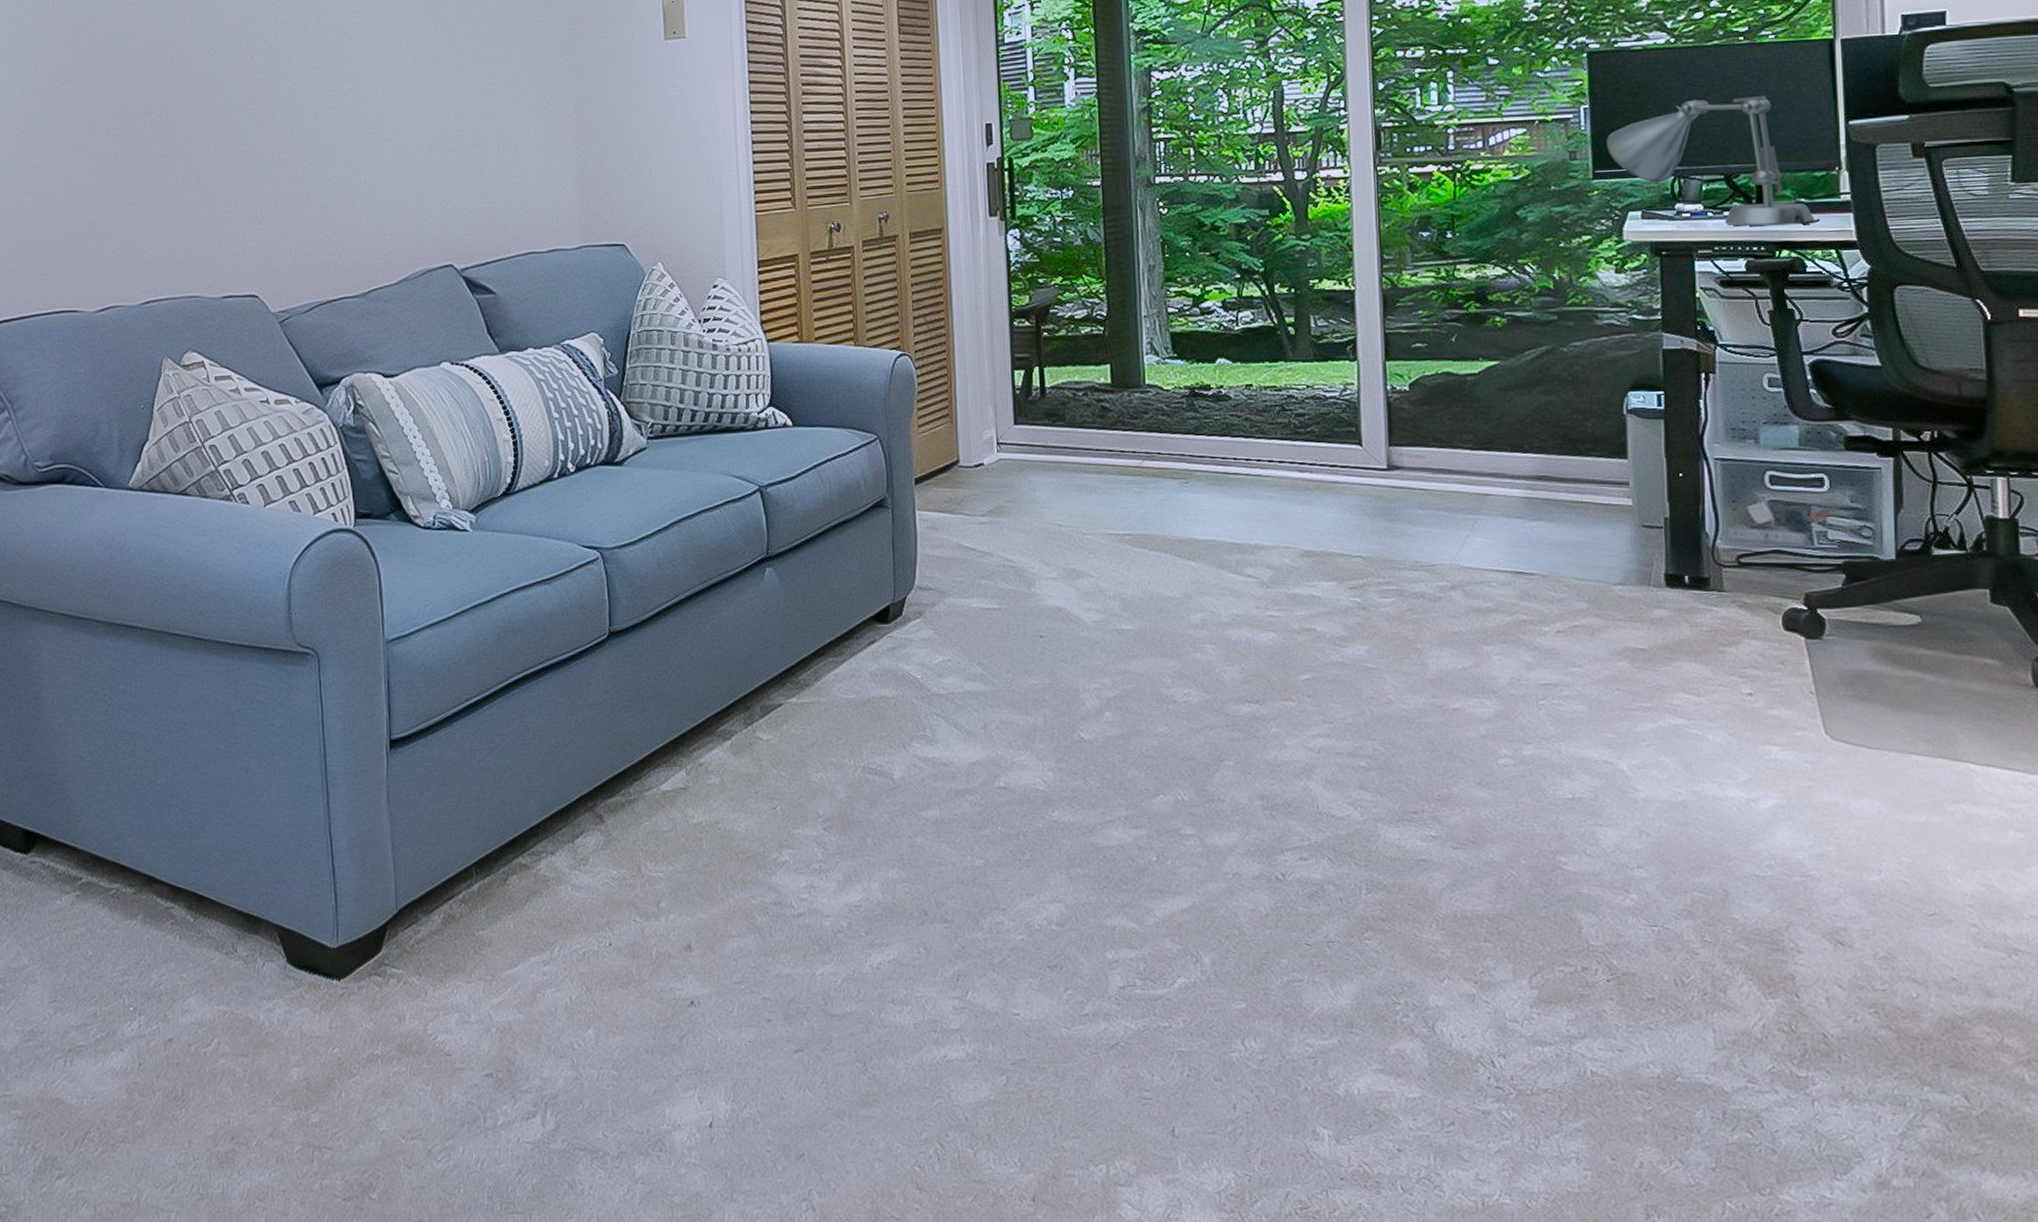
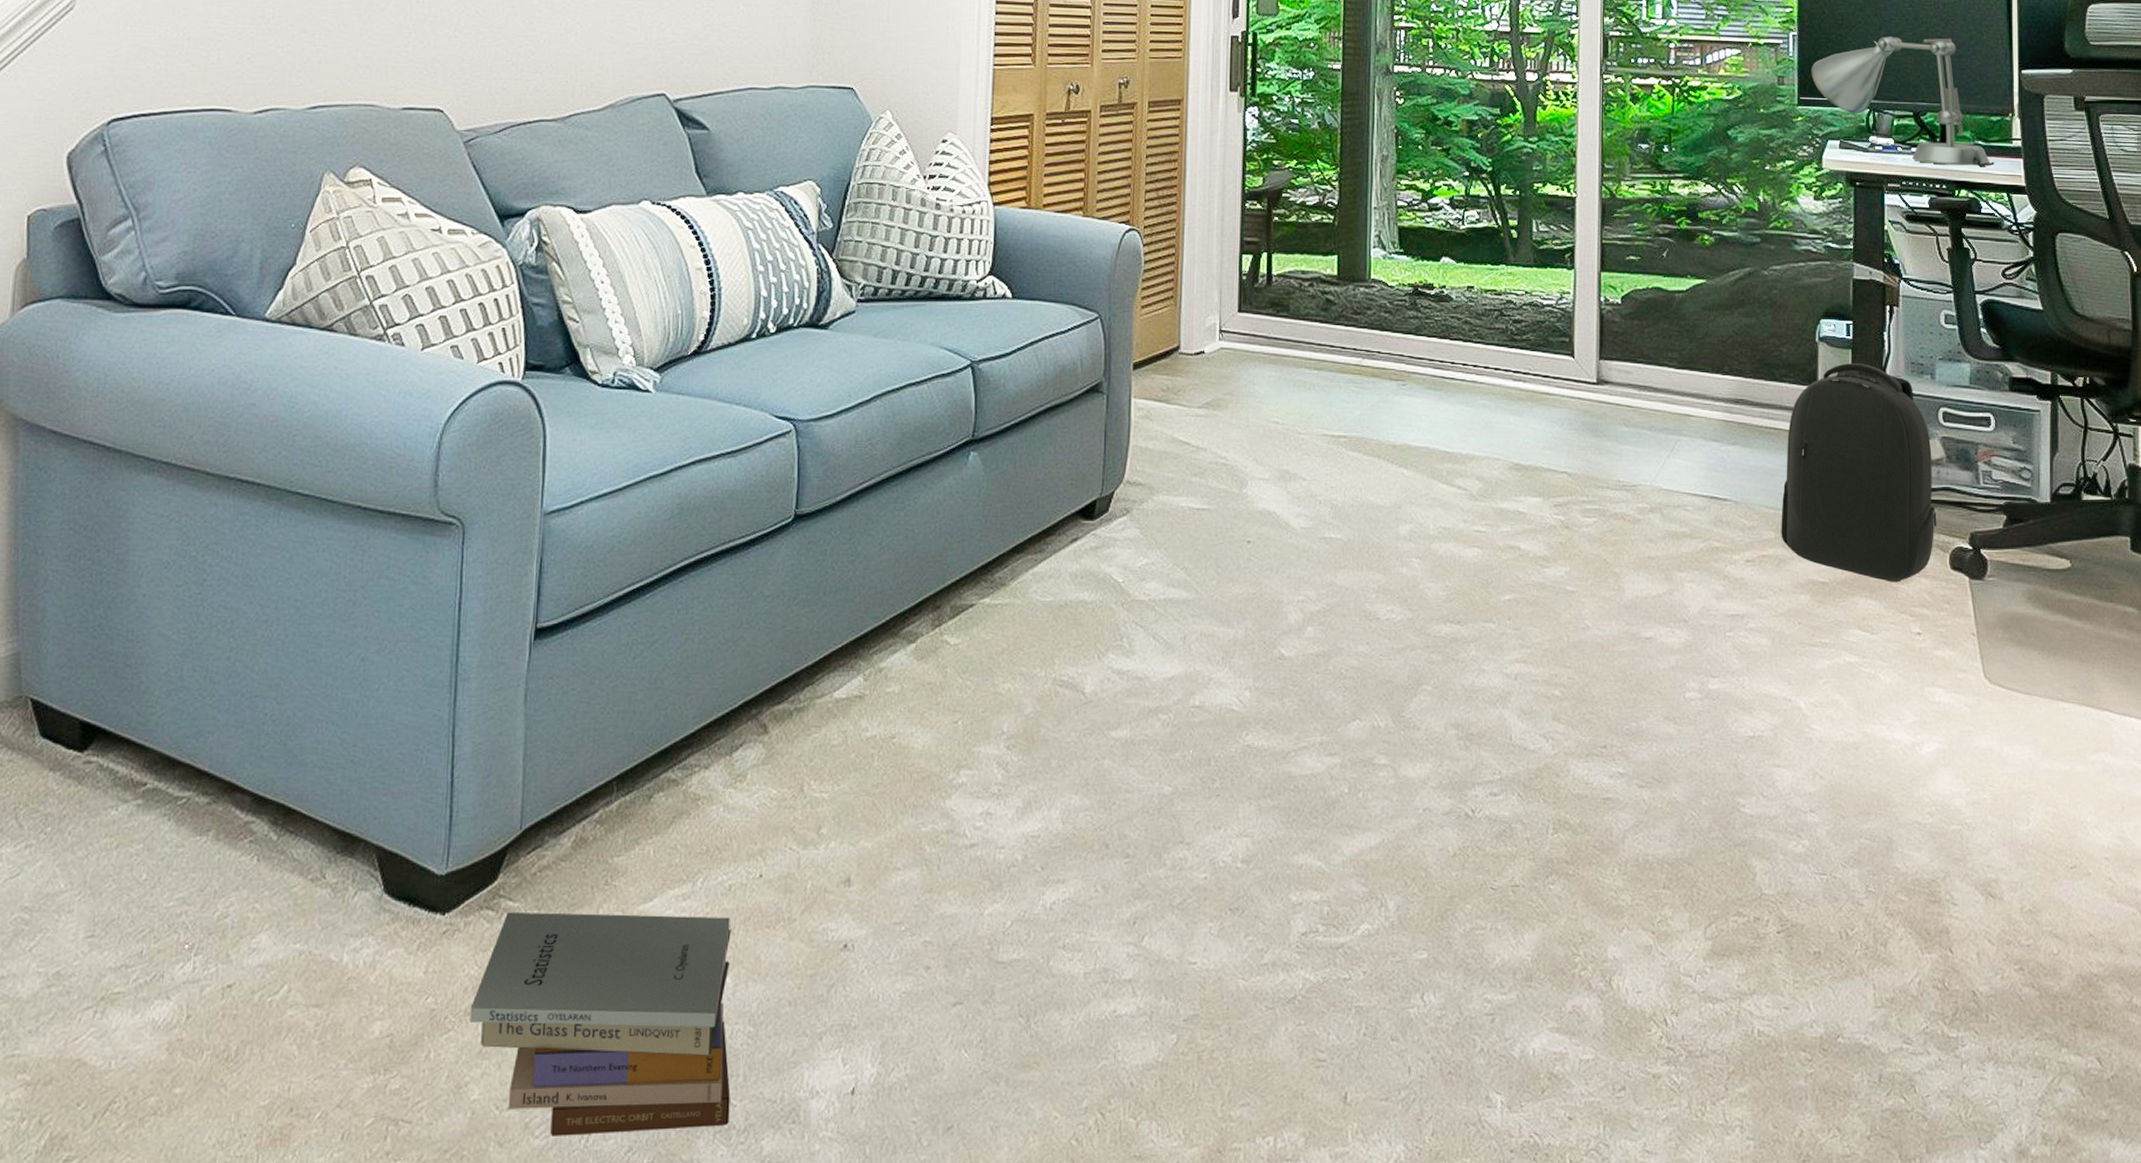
books: none [371,977,604,1161] -> present [469,912,731,1136]
backpack: none [1593,433,1767,646] -> present [1781,363,1937,582]

